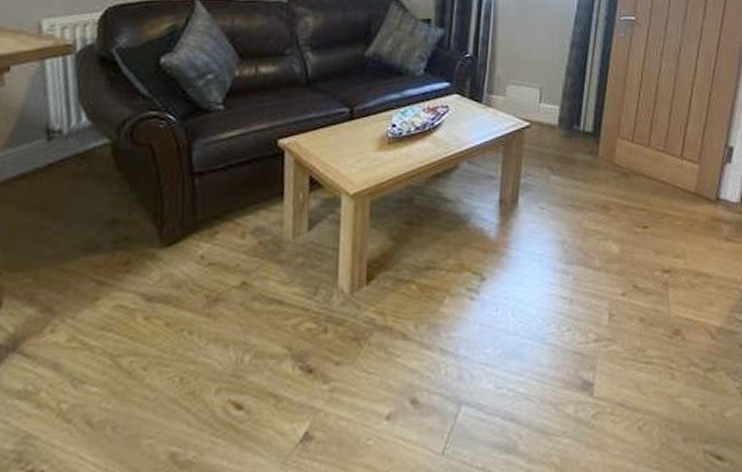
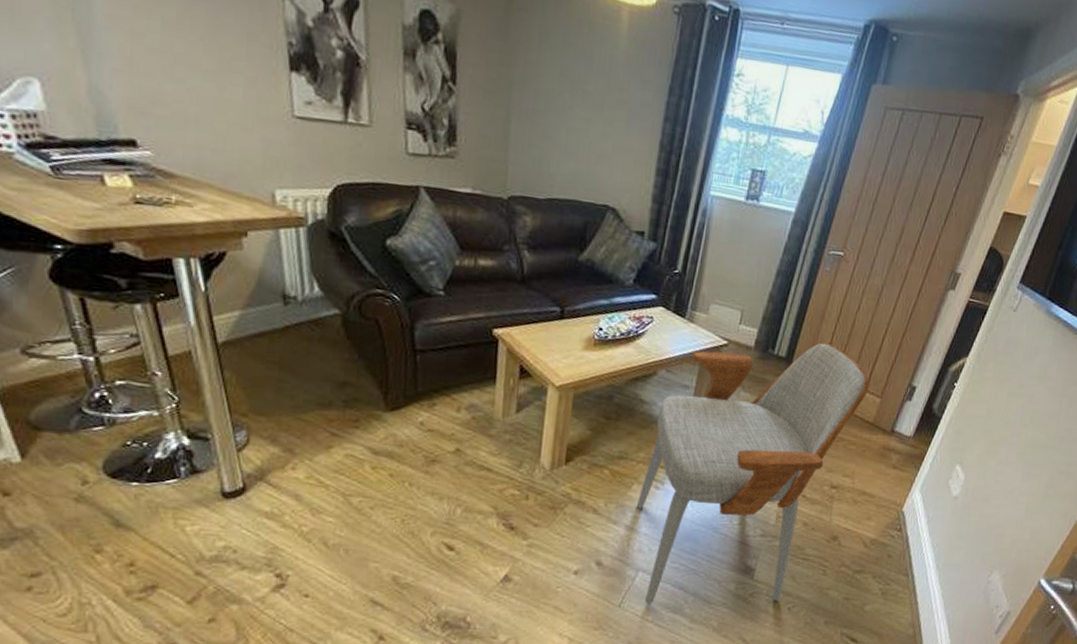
armchair: none [450,112,685,447] -> present [636,343,870,605]

